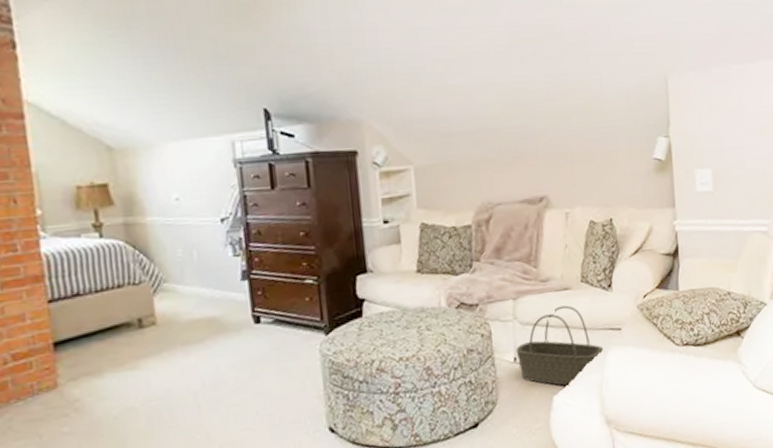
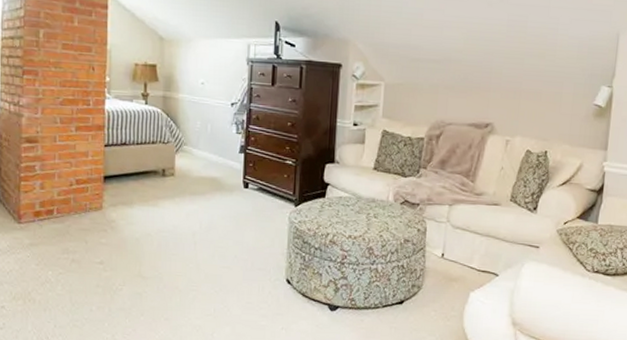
basket: present [515,305,604,387] -> none [444,218,521,287]

